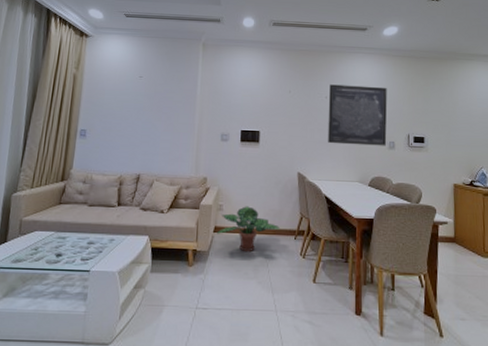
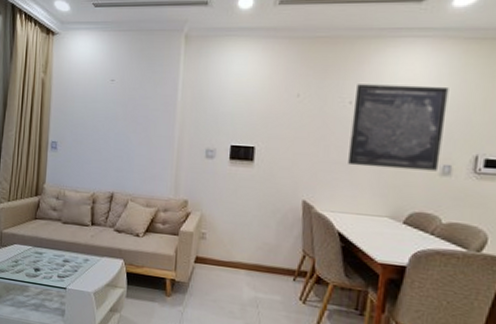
potted plant: present [217,206,281,253] -> none [198,236,276,289]

